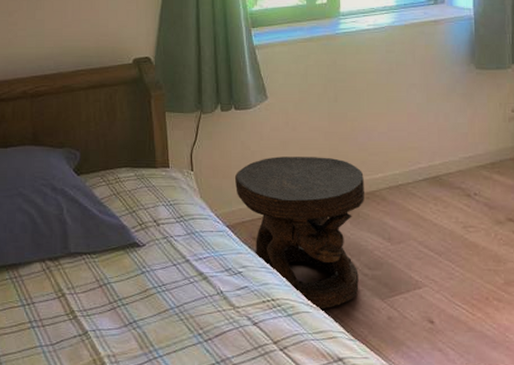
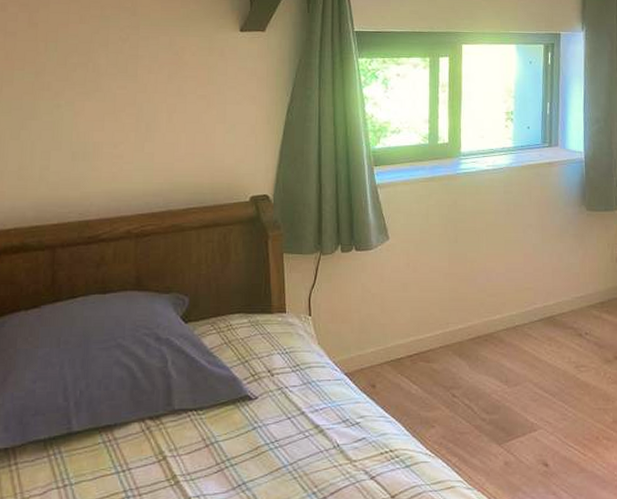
side table: present [234,157,365,311] -> none [354,299,484,460]

